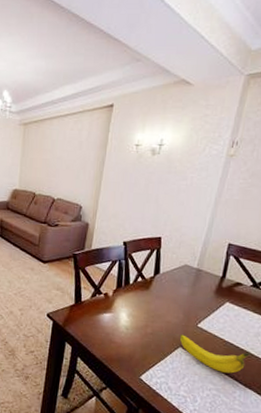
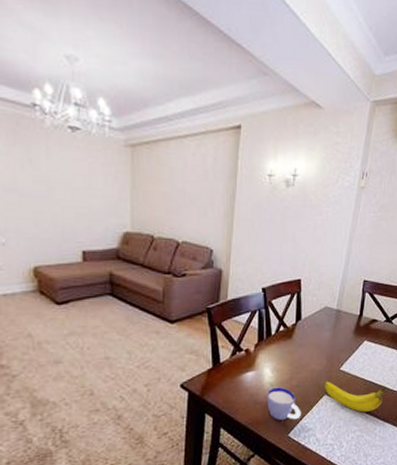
cup: none [121,331,154,365] -> present [267,387,301,421]

